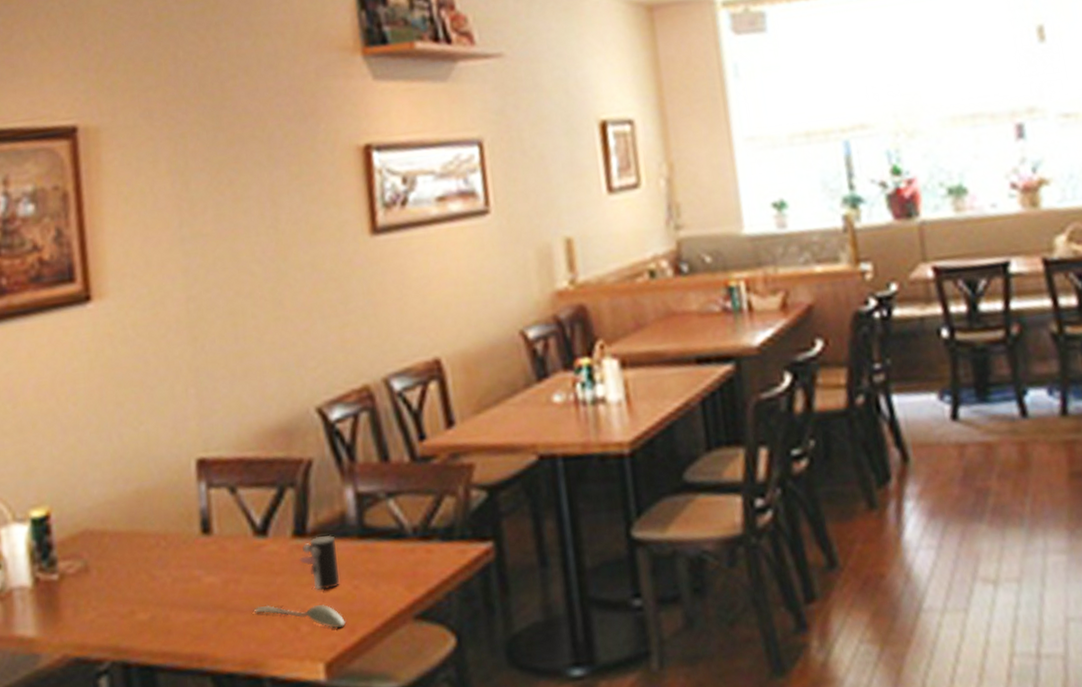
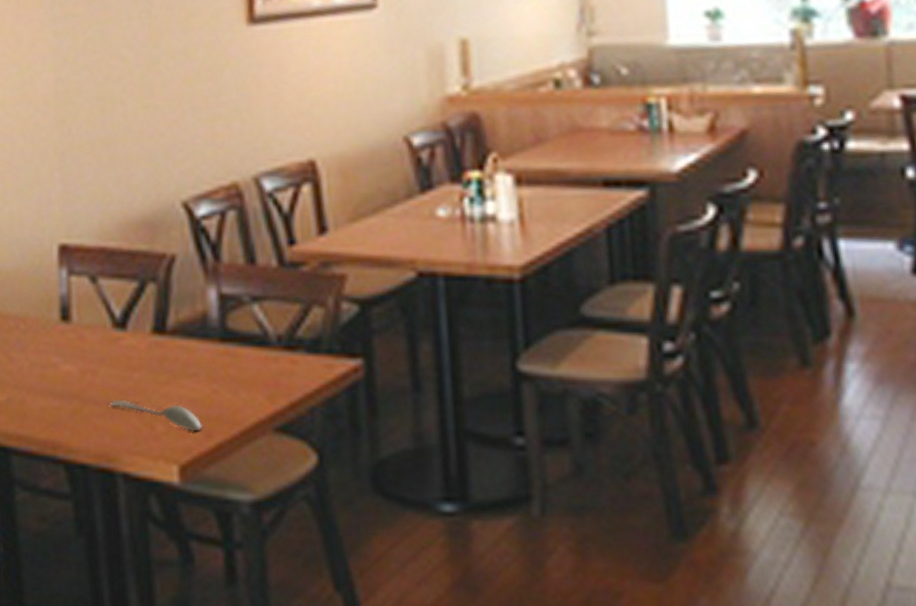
cup: present [299,534,340,591] -> none [157,334,199,391]

